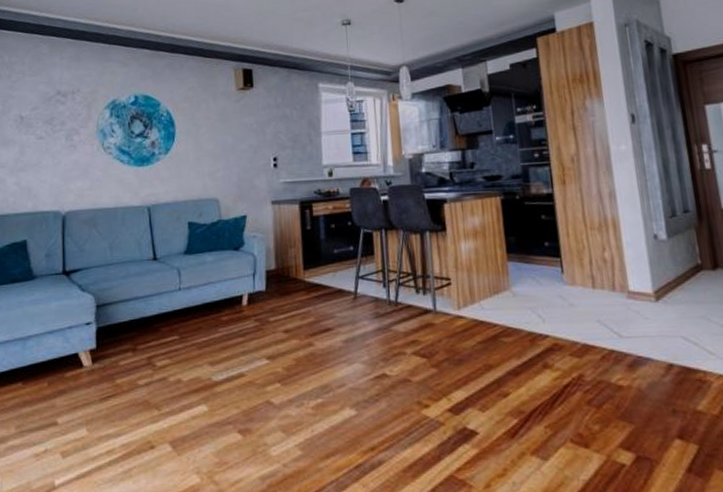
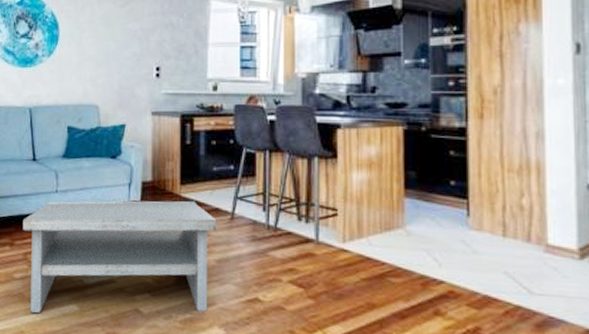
coffee table: none [145,284,342,421] -> present [22,200,217,313]

